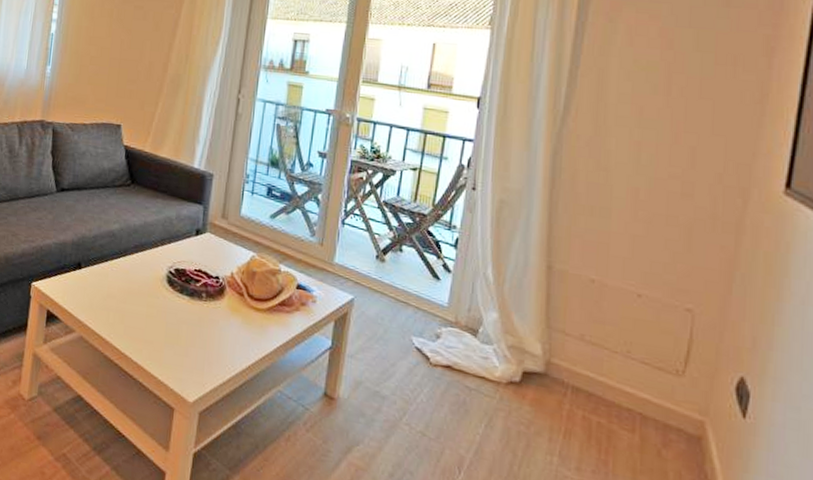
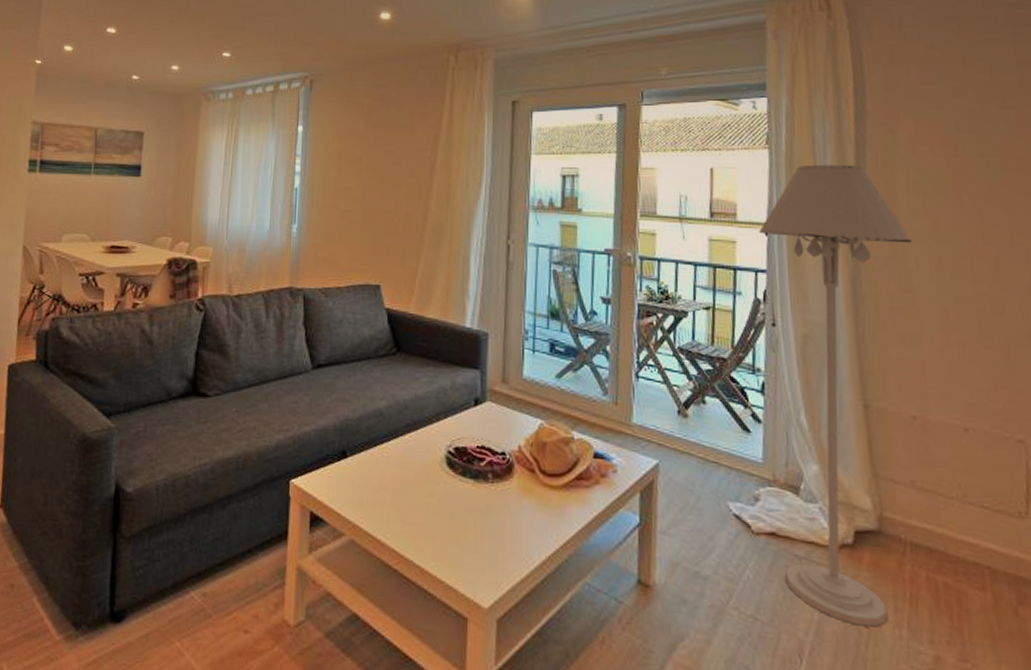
floor lamp: none [455,47,616,453] -> present [759,164,913,628]

